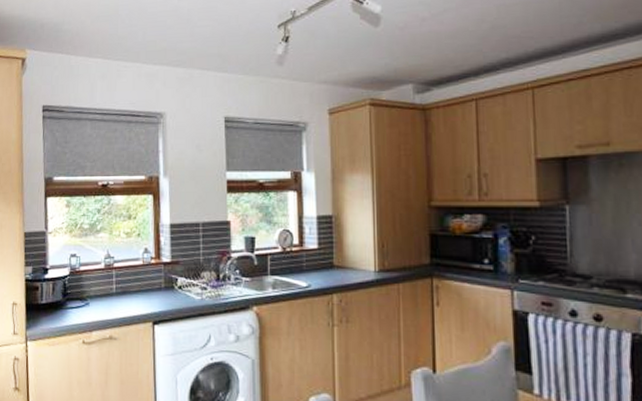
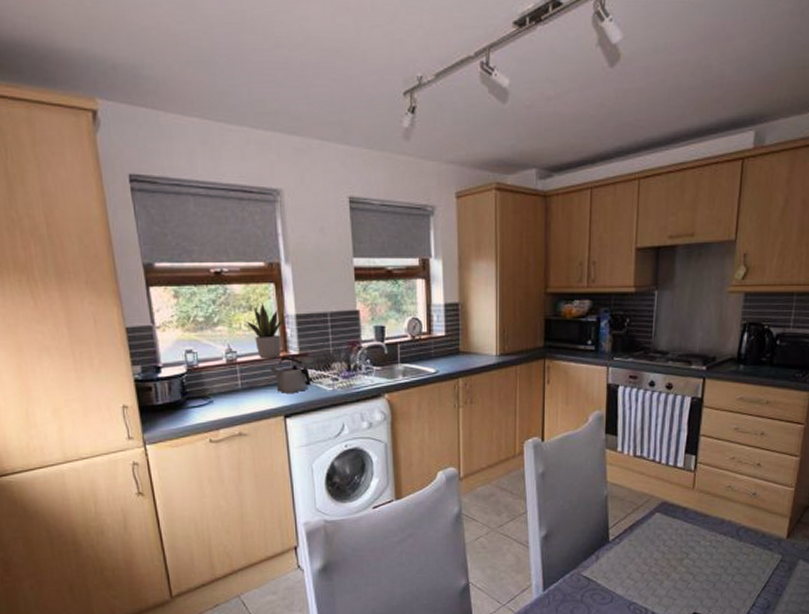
potted plant: none [125,211,163,266] -> present [246,301,288,359]
kettle: none [142,263,180,300] -> present [269,356,311,393]

